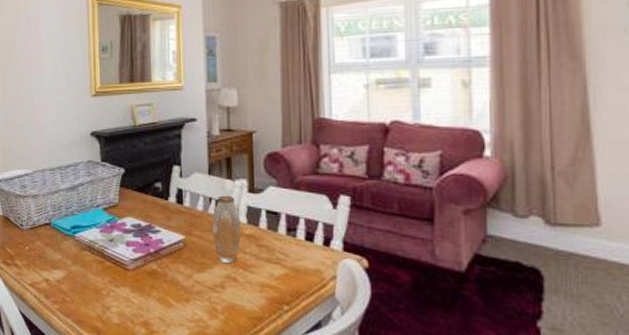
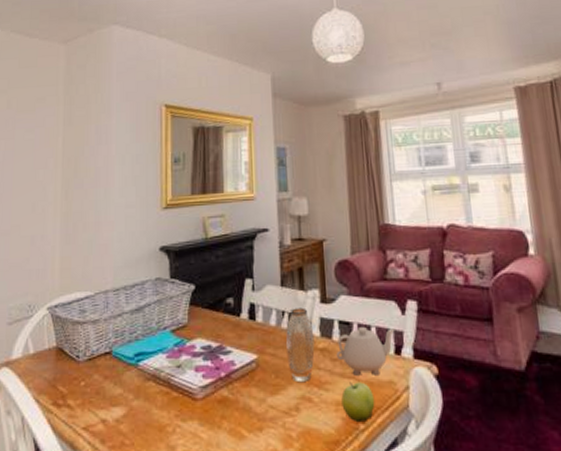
teapot: none [262,217,325,263] -> present [336,326,395,376]
fruit: none [266,267,300,303] -> present [341,382,375,421]

